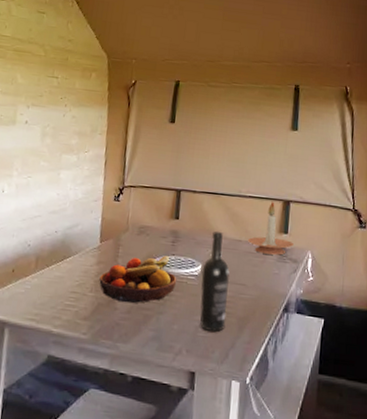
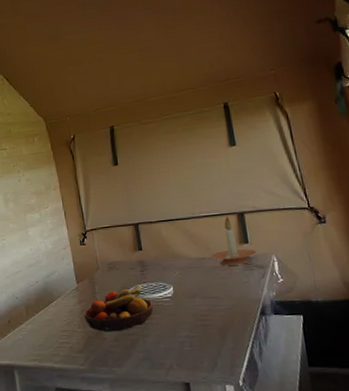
wine bottle: present [200,231,230,333] -> none [174,254,208,345]

